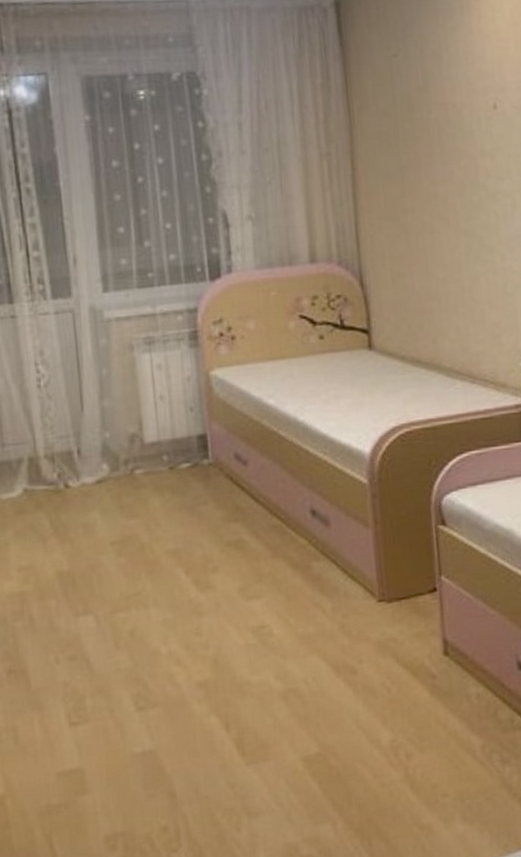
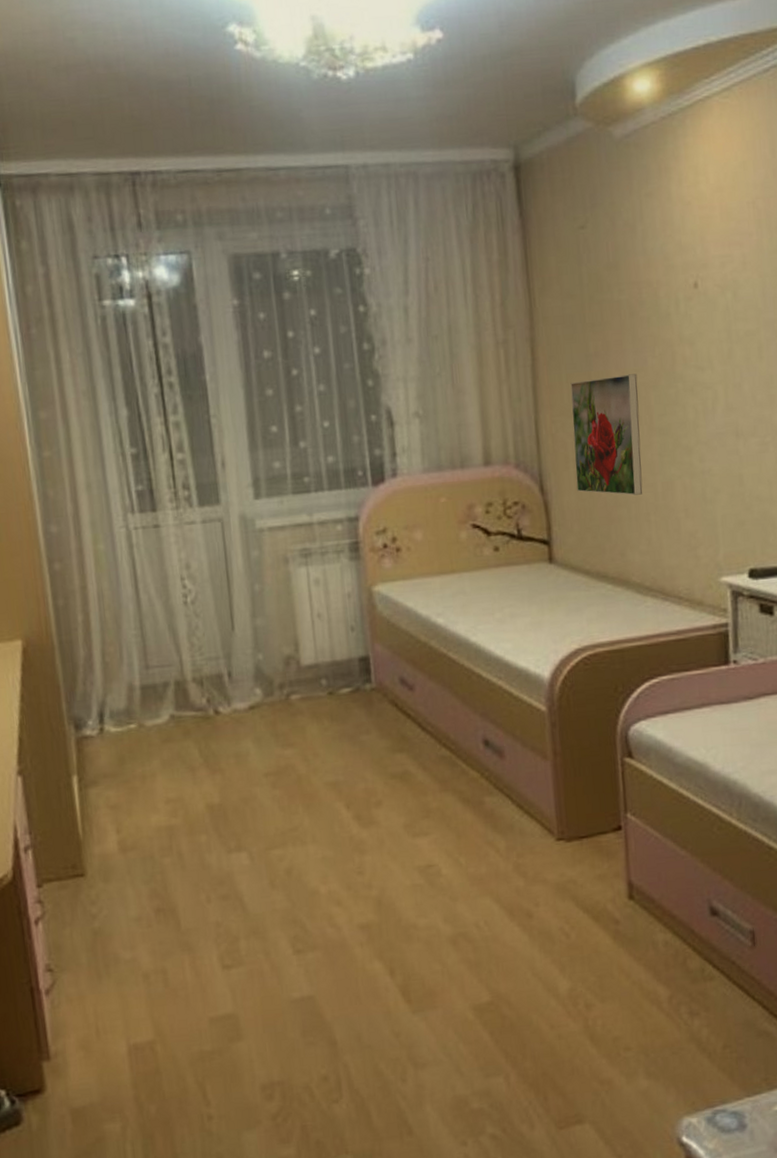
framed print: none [386,183,452,290] -> present [570,373,643,496]

